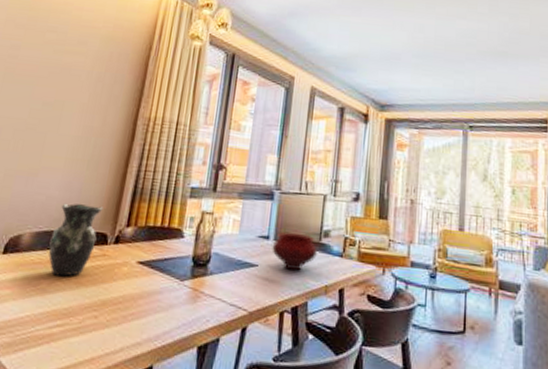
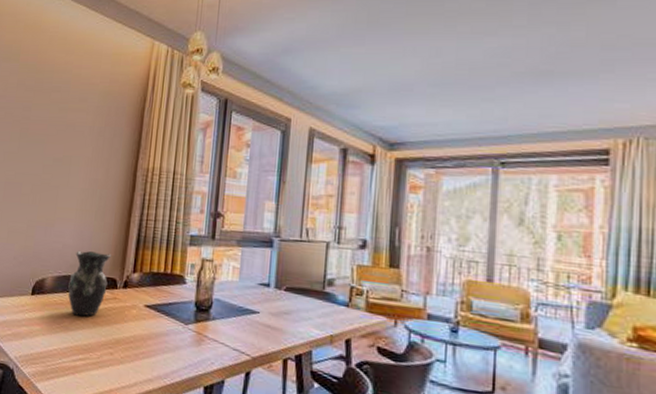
bowl: present [272,232,317,271] -> none [273,280,321,319]

